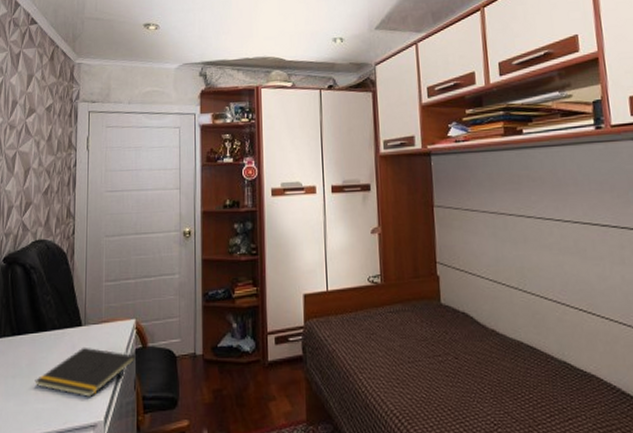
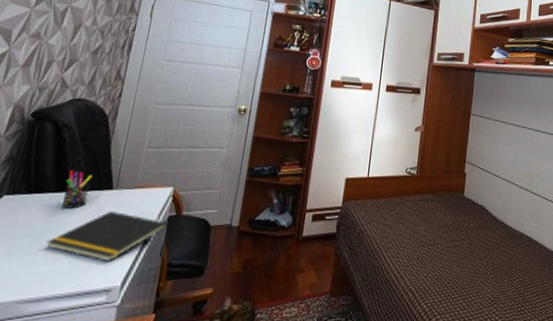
pen holder: none [41,310,63,348] -> present [61,170,92,209]

